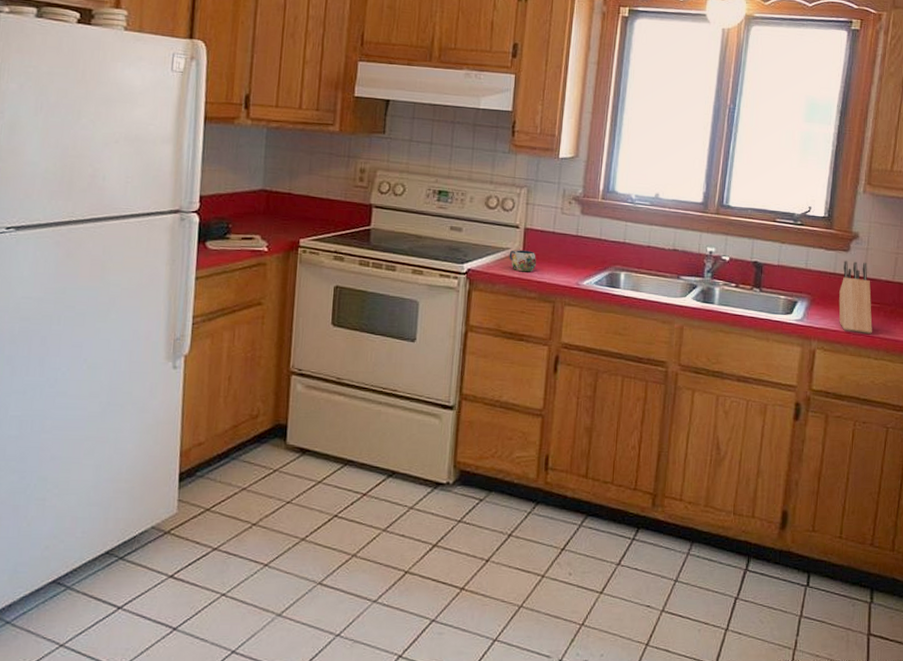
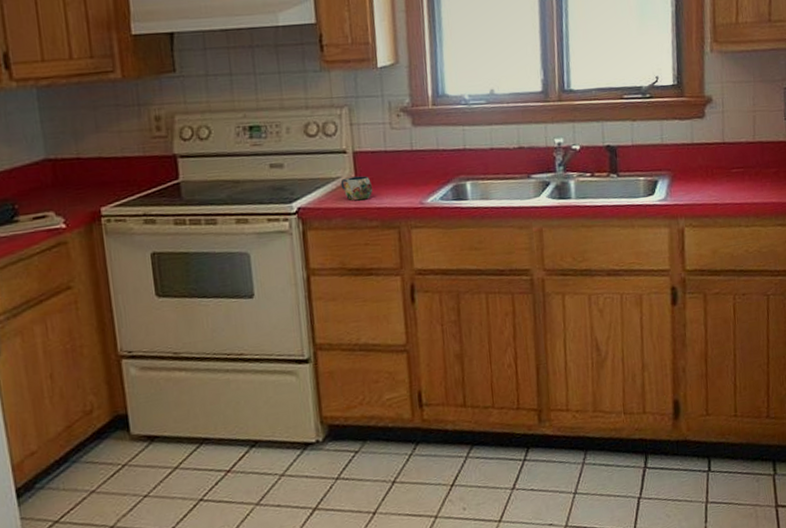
knife block: present [839,261,872,334] -> none [700,126,740,203]

